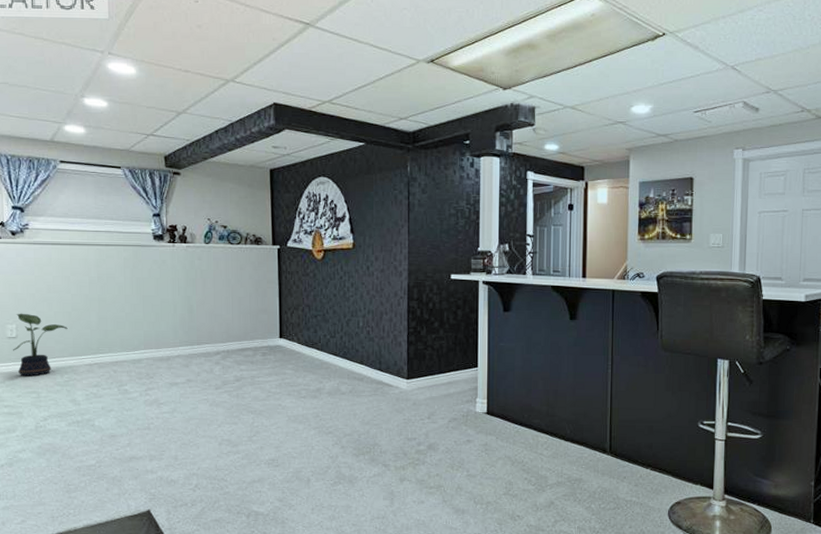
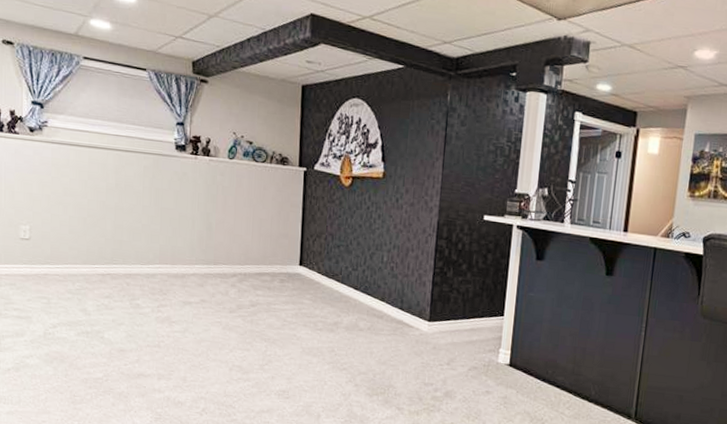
potted plant: present [13,313,68,377] -> none [25,214,82,281]

